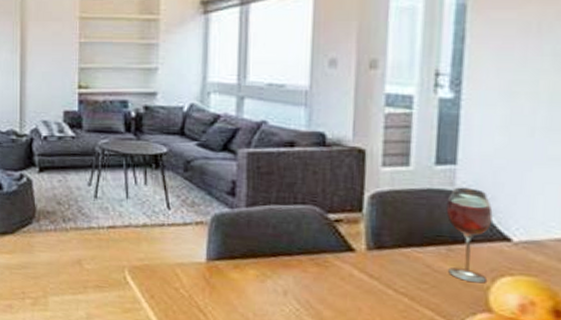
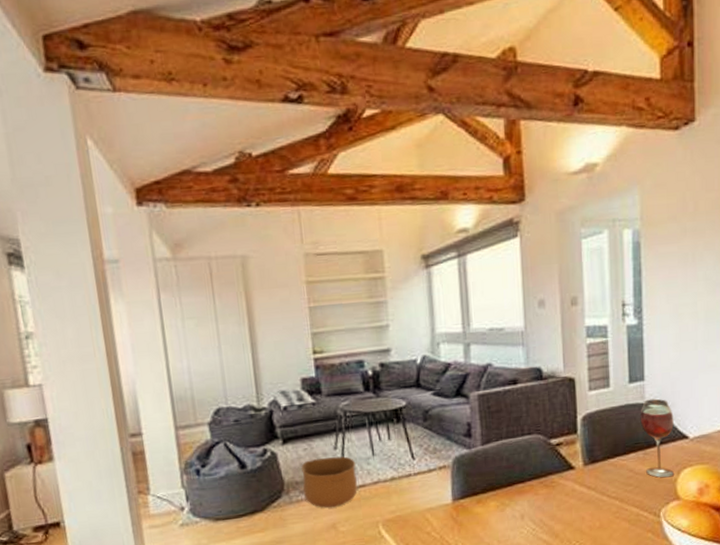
basket: none [54,192,109,243] -> present [301,456,357,508]

